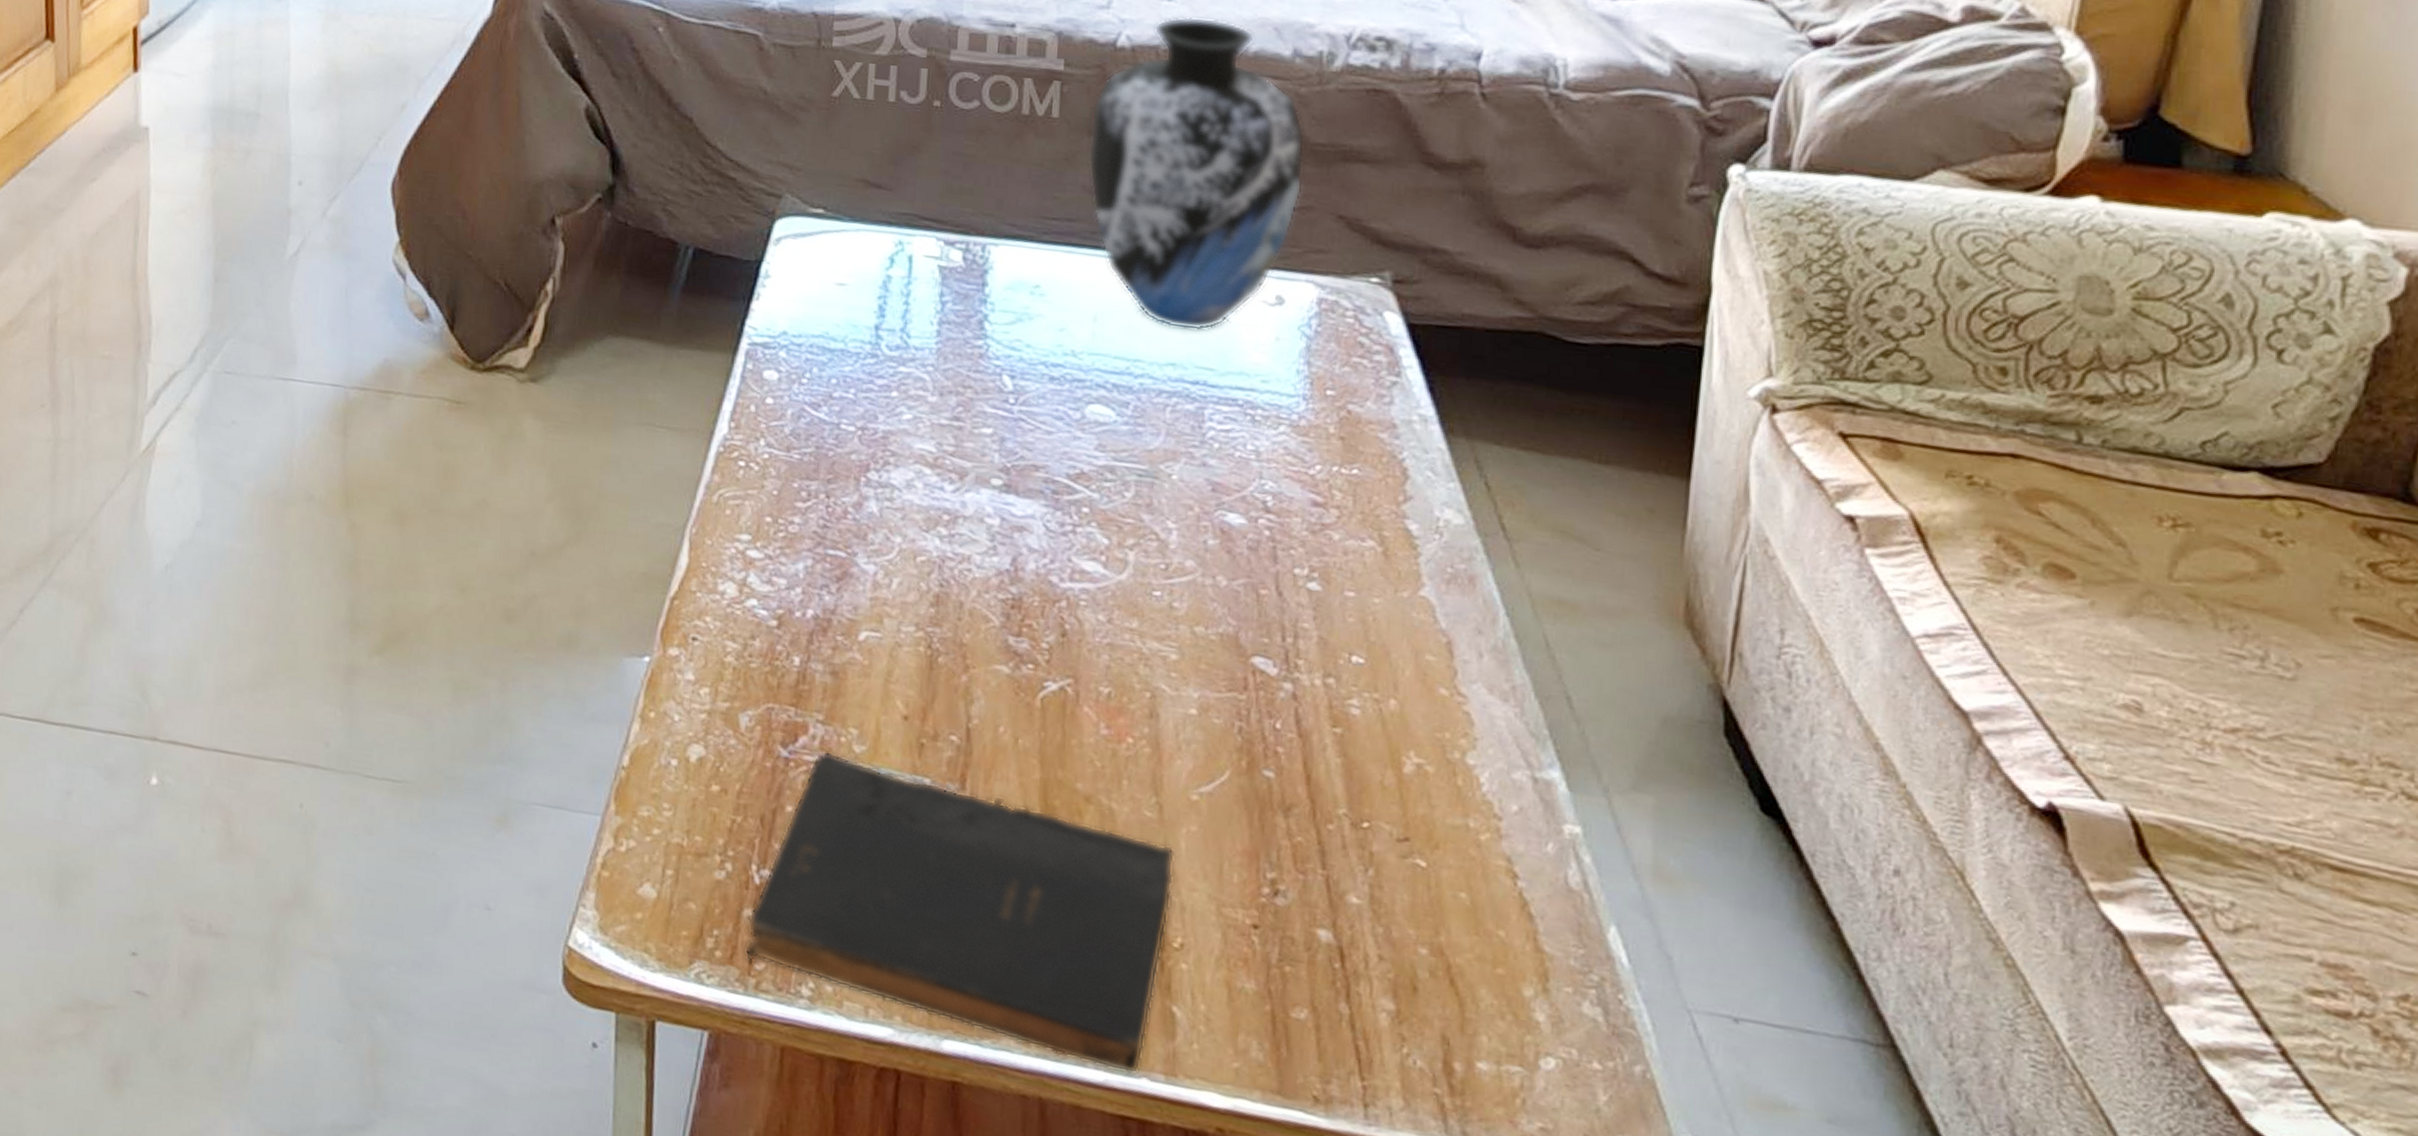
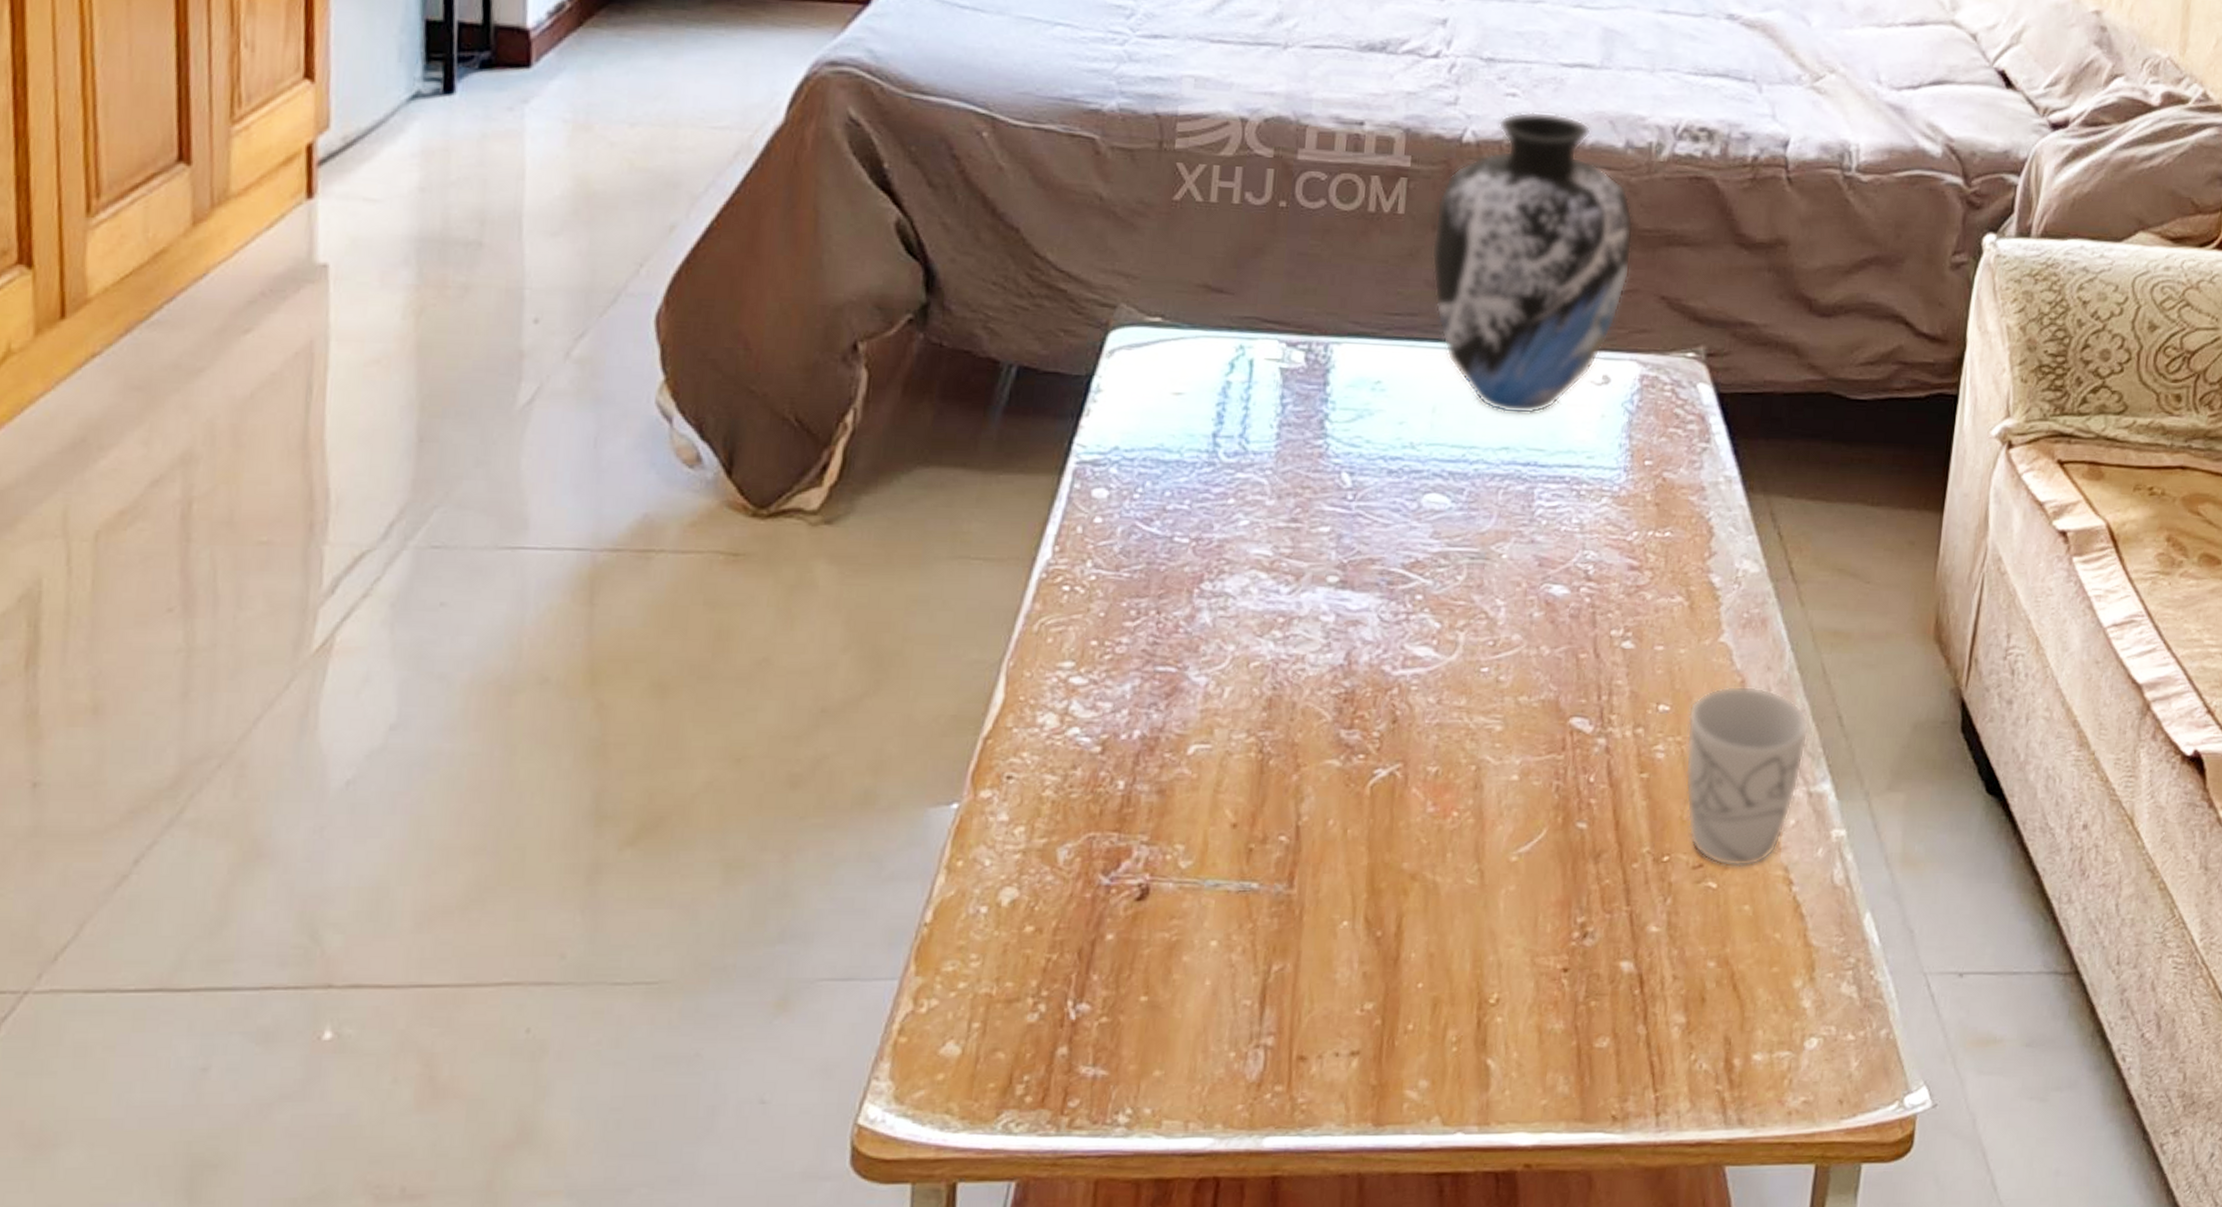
book: present [744,750,1176,1074] -> none [1057,871,1495,1132]
mug: none [1384,645,1531,851] -> present [1685,685,1809,867]

